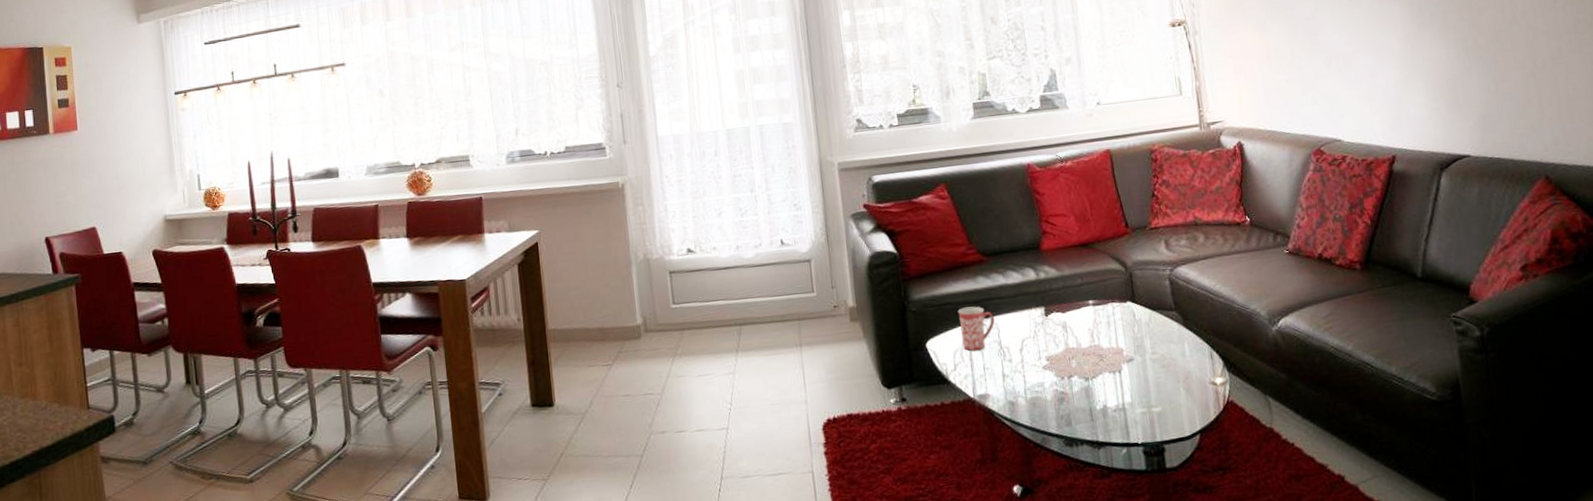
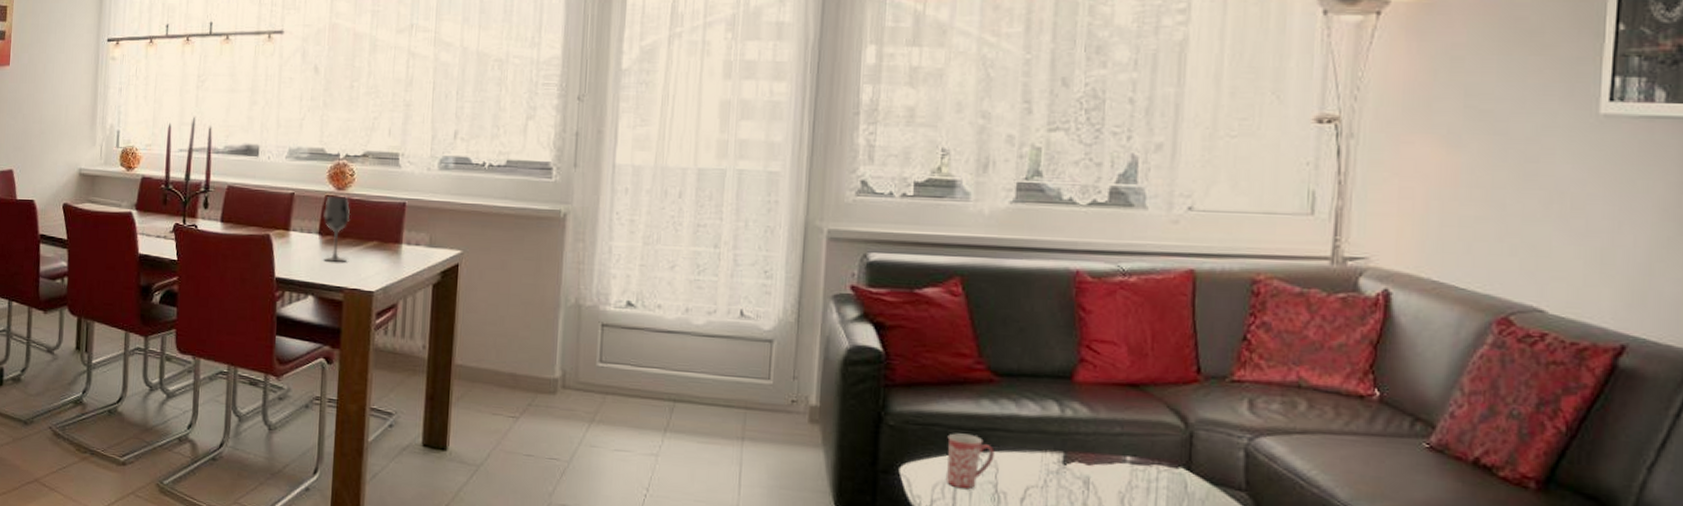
wine glass: none [408,200,436,261] -> present [324,195,351,263]

